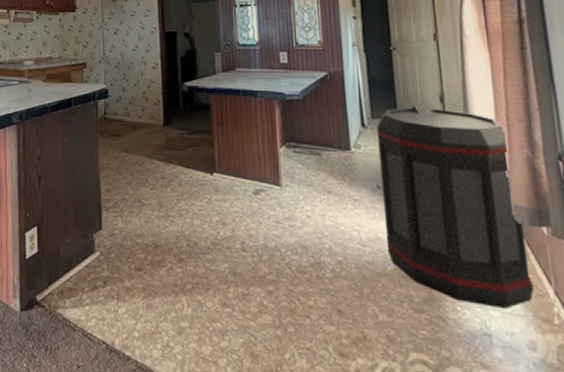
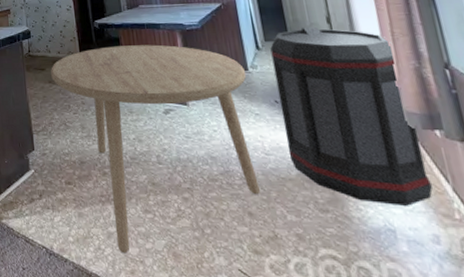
dining table: none [128,113,352,353] -> present [51,44,260,254]

